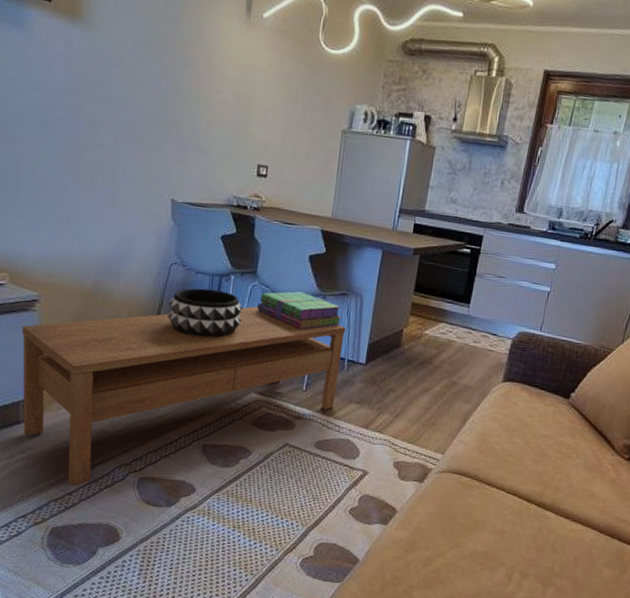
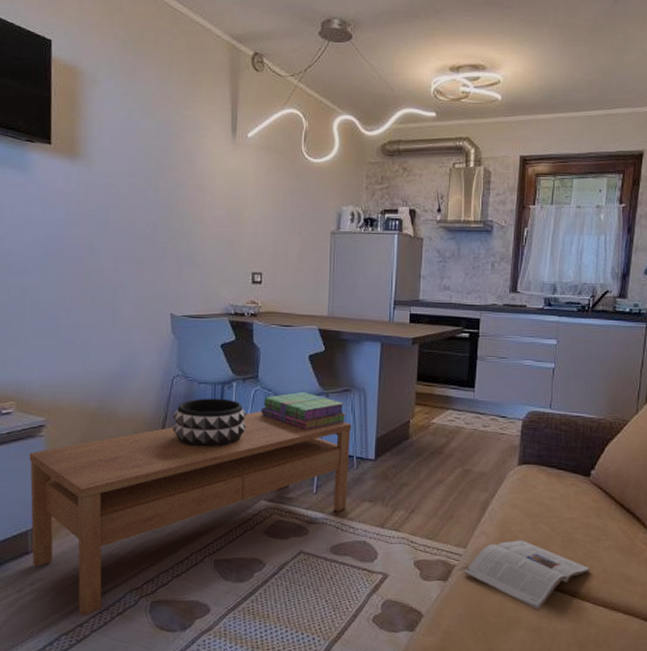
magazine: none [439,451,557,517] -> present [464,540,590,612]

